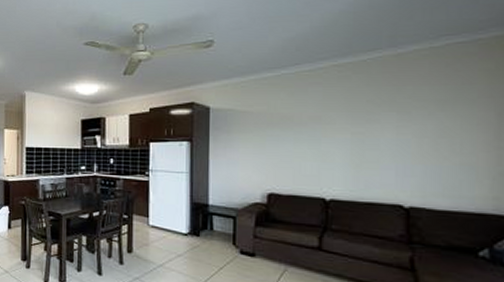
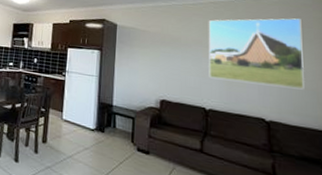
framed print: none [329,74,461,166] -> present [208,18,304,90]

